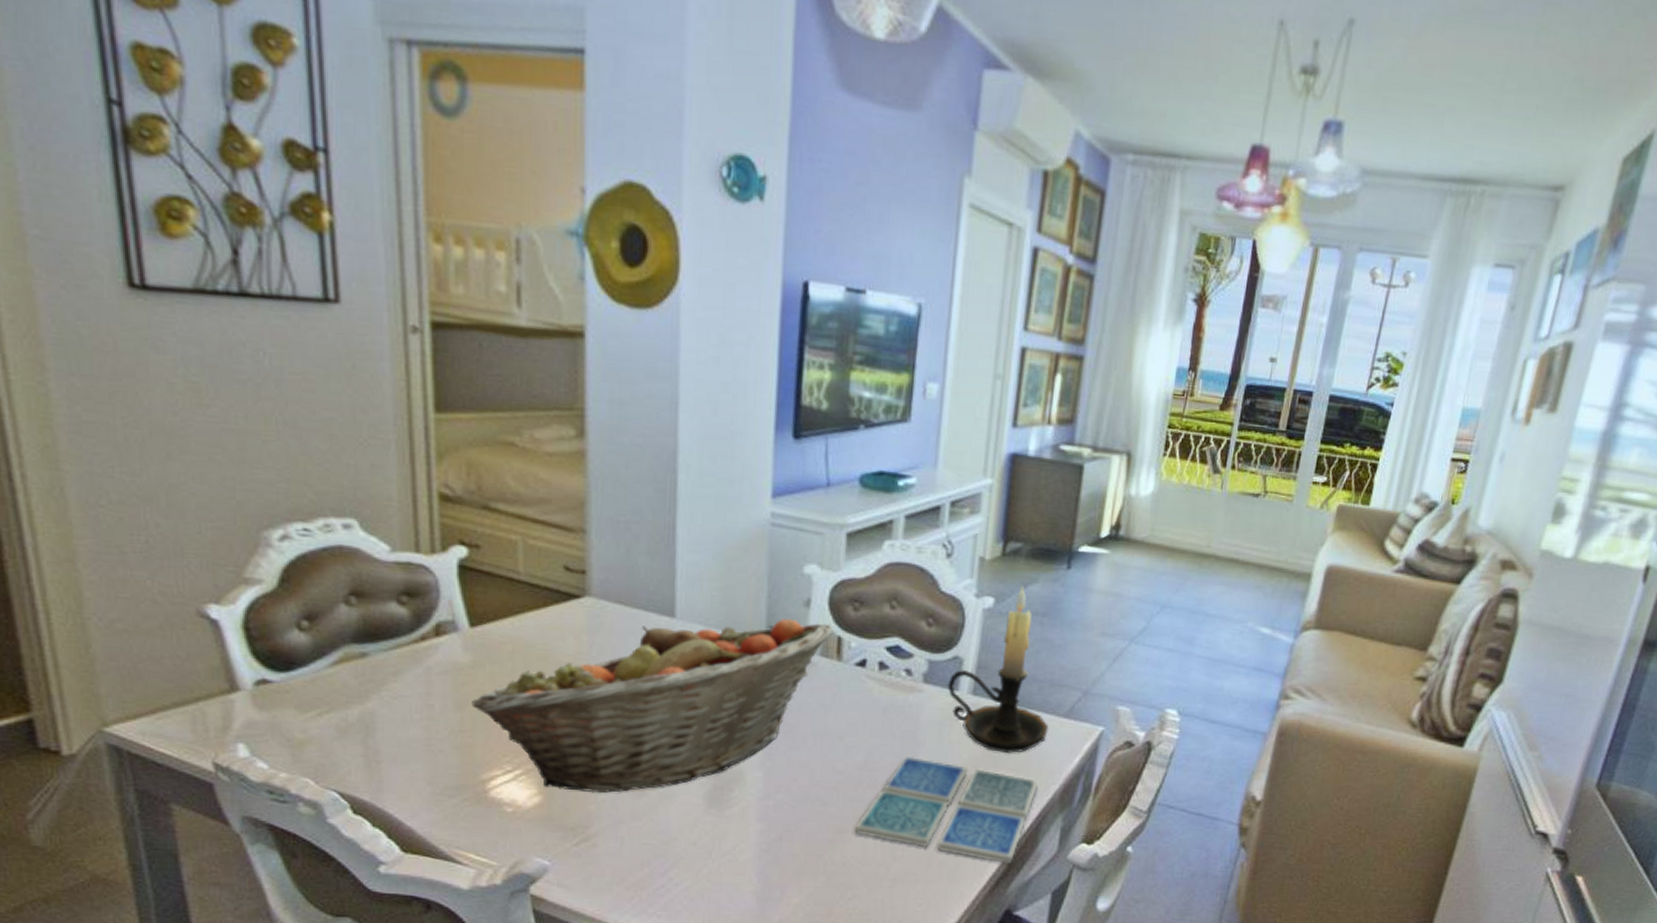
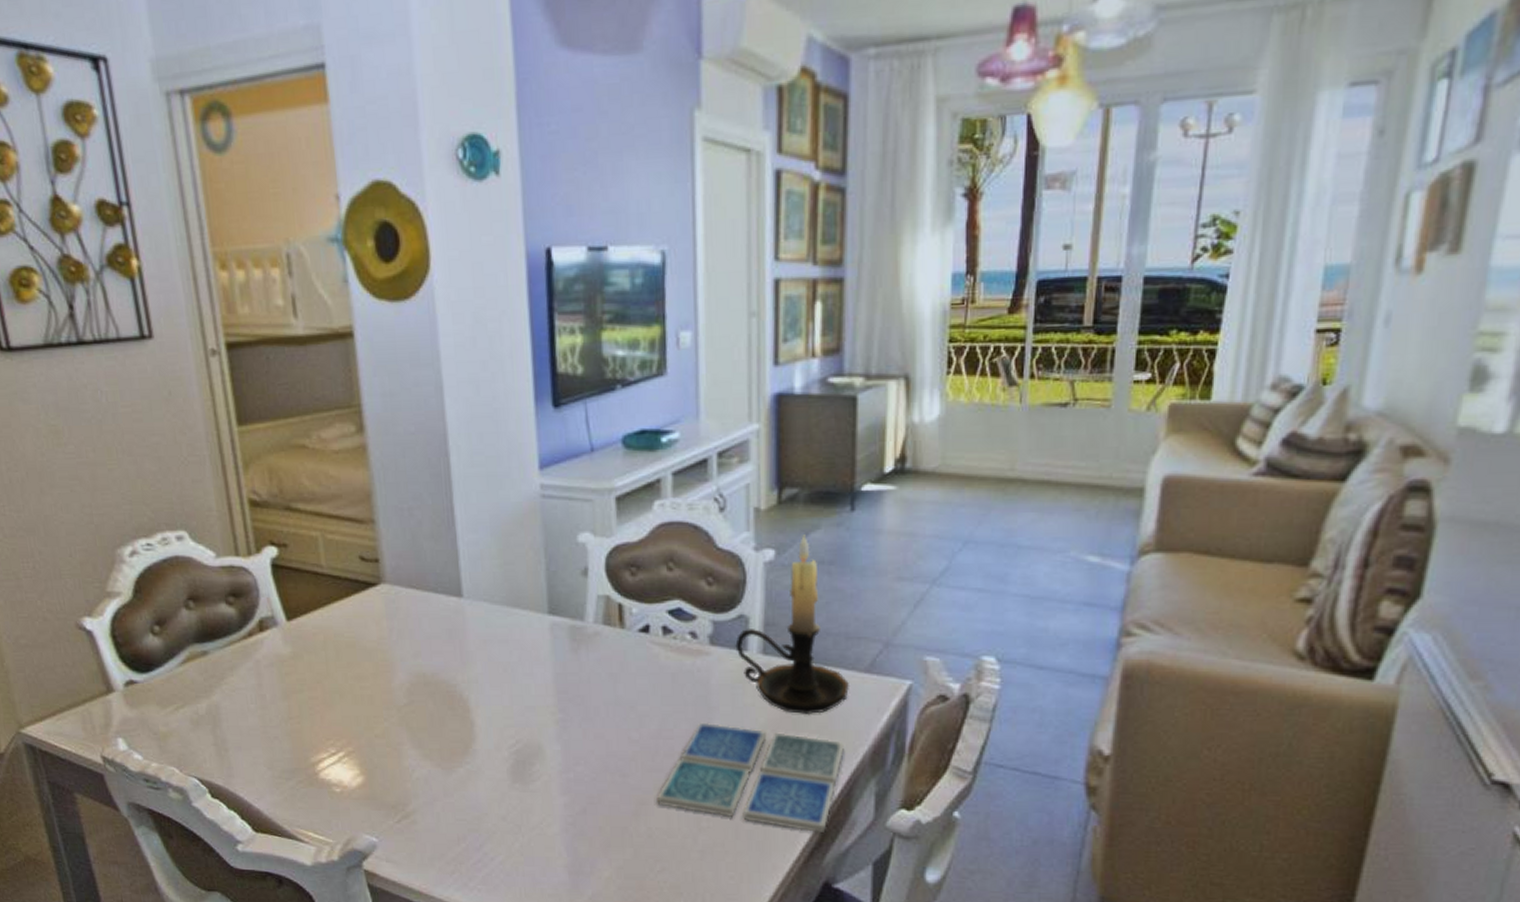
fruit basket: present [472,618,834,793] -> none [295,589,614,772]

